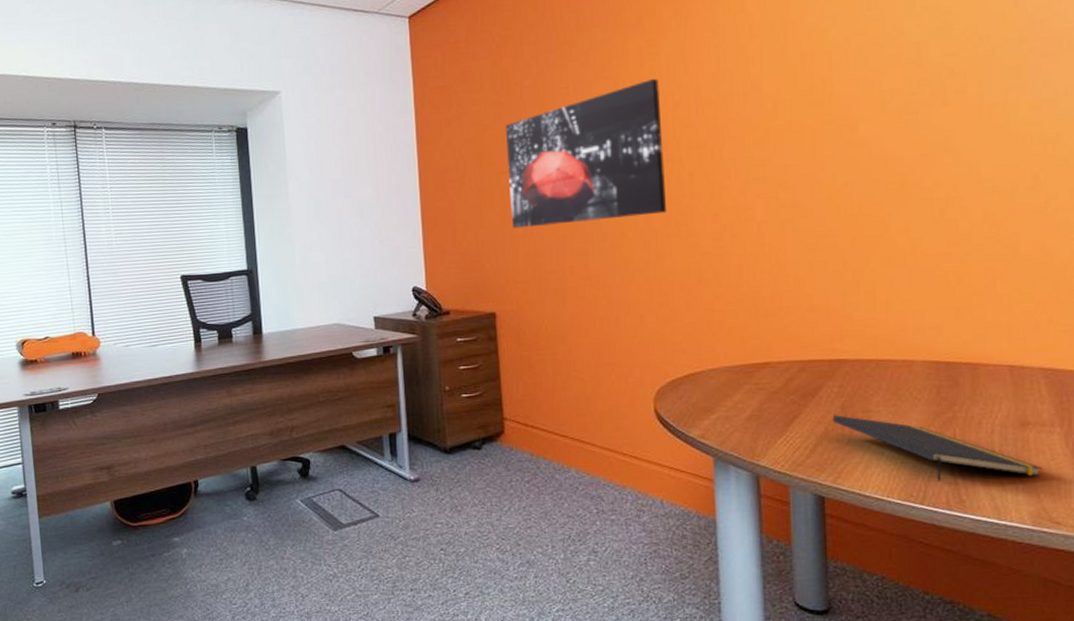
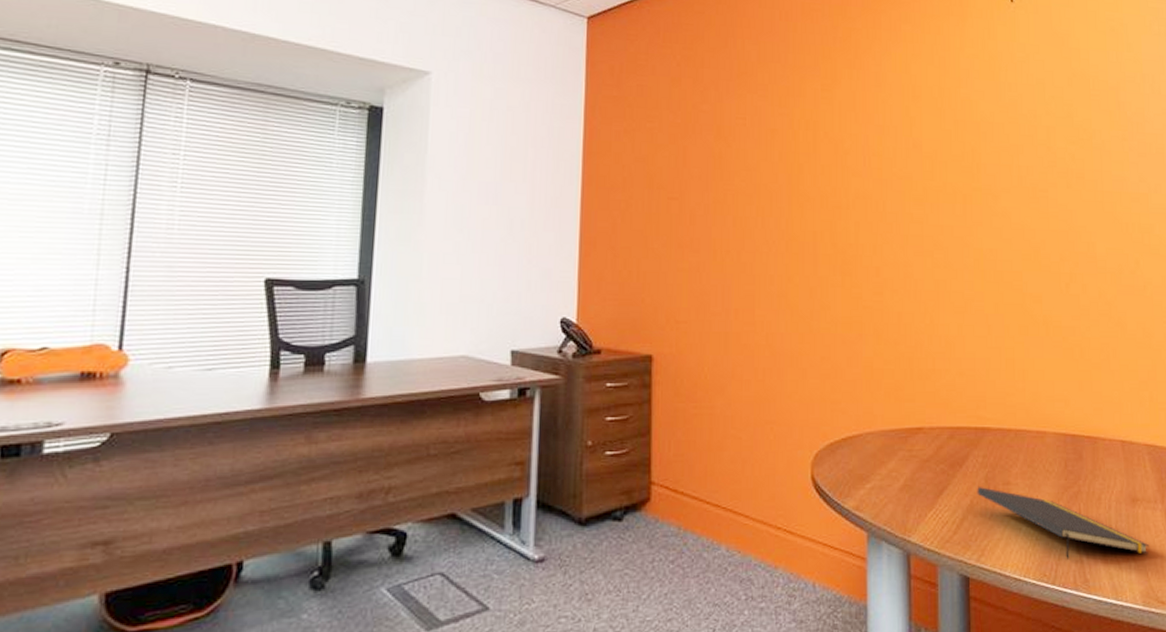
wall art: present [506,78,666,229] -> none [678,122,832,262]

